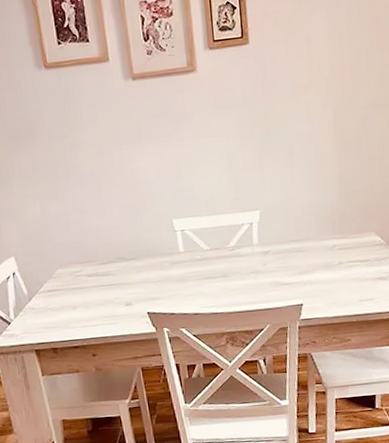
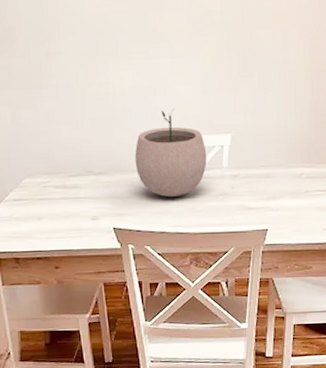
plant pot: none [164,189,237,278] -> present [134,108,207,197]

